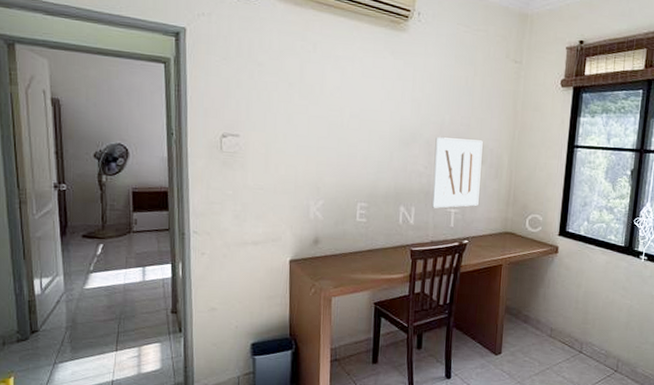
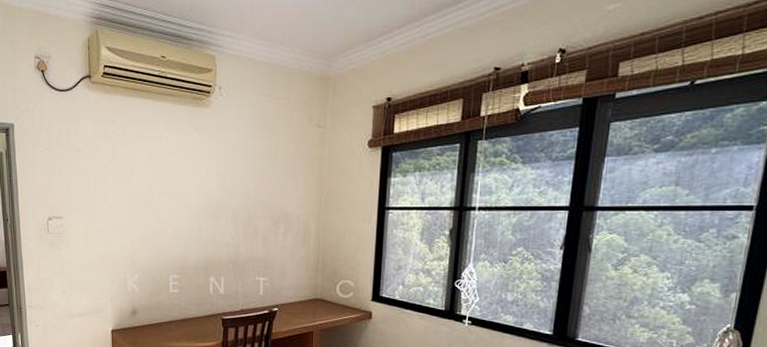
wall art: present [432,137,483,208] -> none [241,208,289,277]

